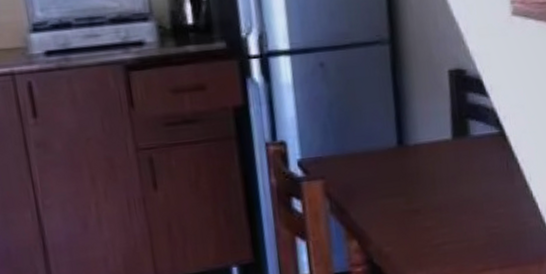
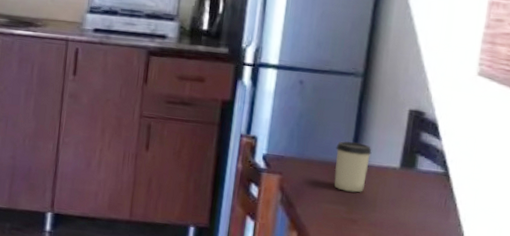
cup: none [378,121,419,180] -> present [333,141,372,193]

